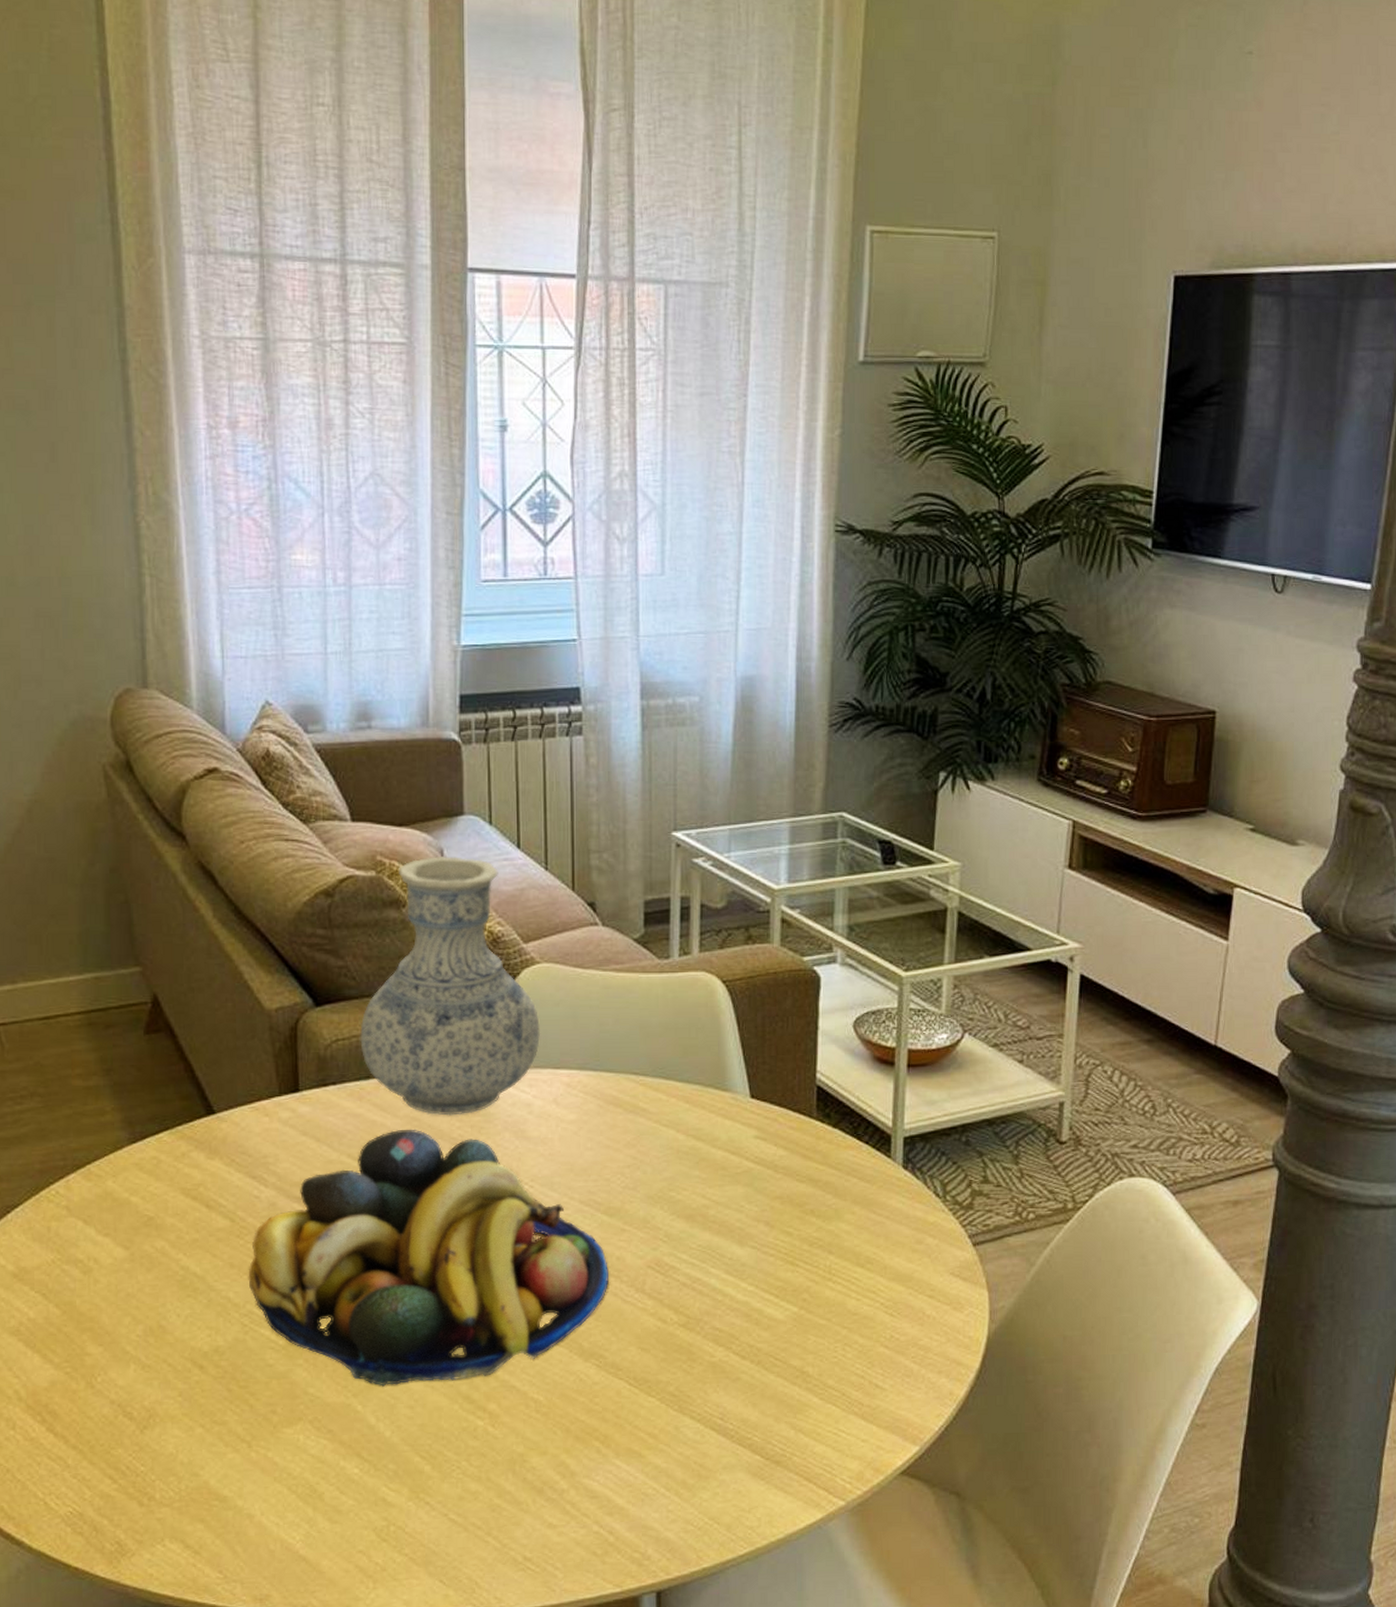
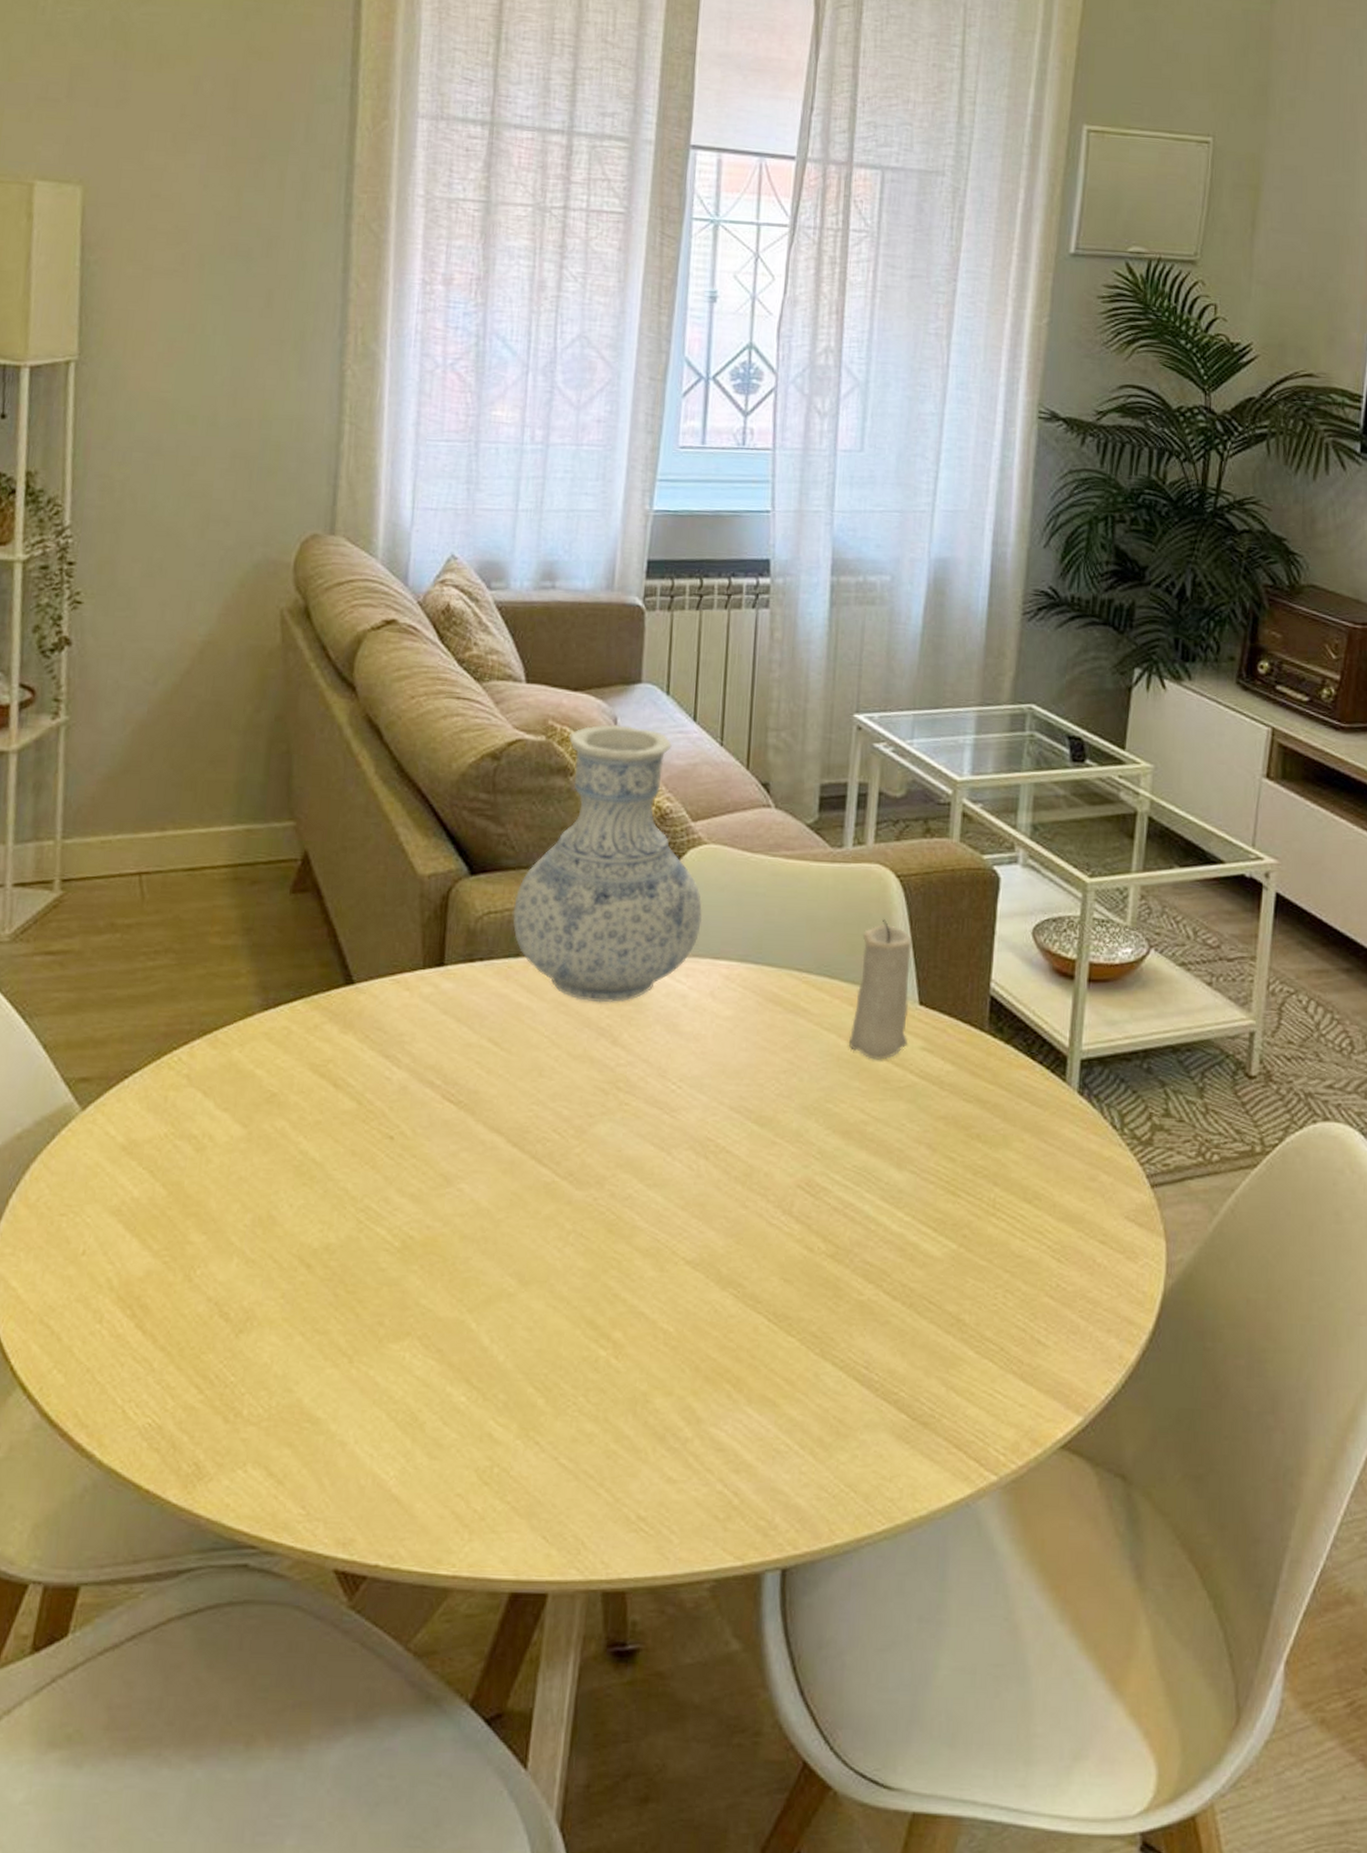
fruit bowl: present [248,1129,608,1387] -> none [369,1014,755,1303]
candle: none [686,1022,741,1150] -> present [848,919,913,1060]

